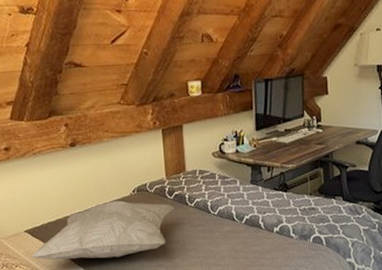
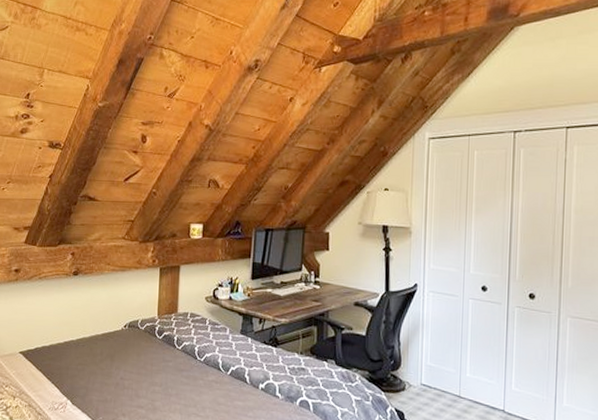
decorative pillow: present [30,200,174,260] -> none [21,333,162,392]

